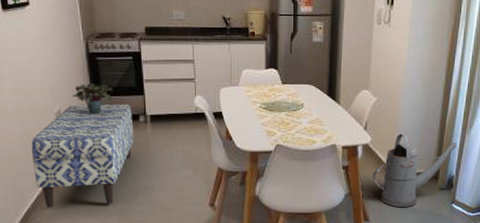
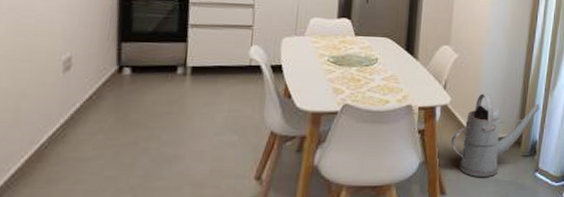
bench: present [31,104,135,208] -> none [17,51,169,186]
potted plant: present [73,84,114,115] -> none [91,26,148,64]

